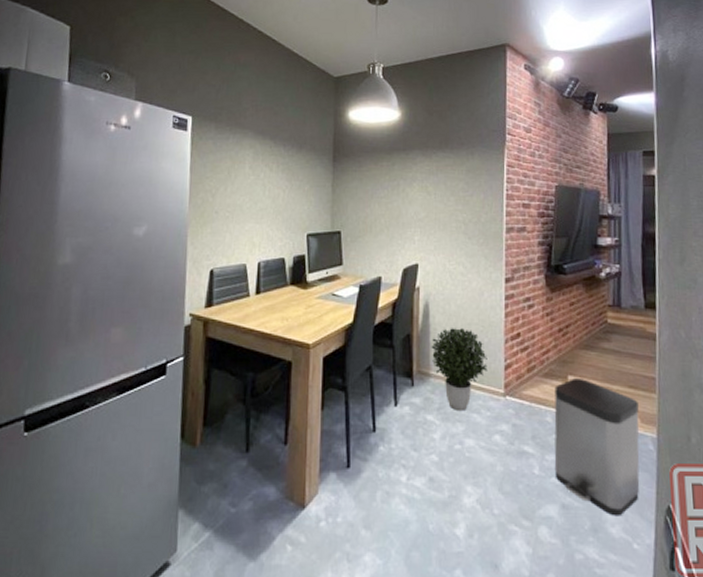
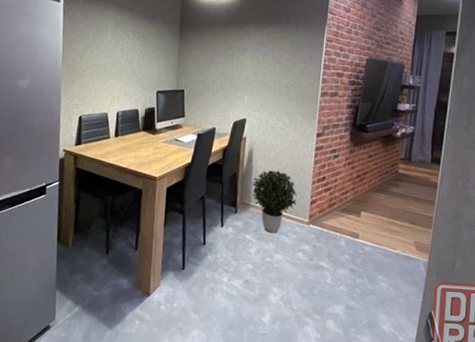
pedal bin: present [554,379,640,516] -> none [343,214,416,317]

